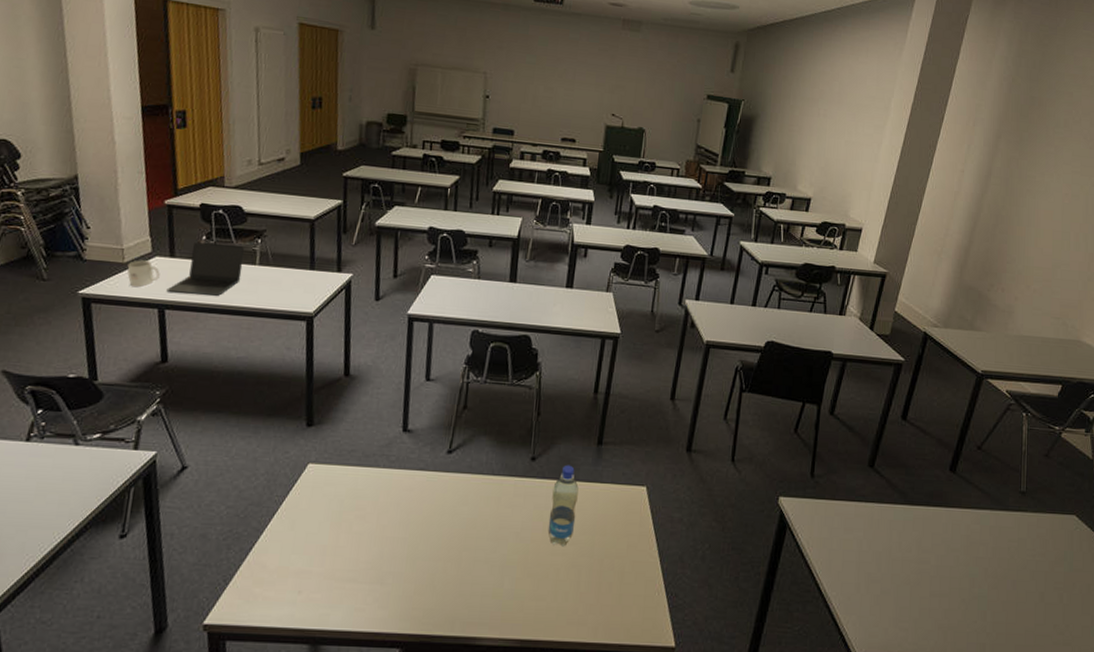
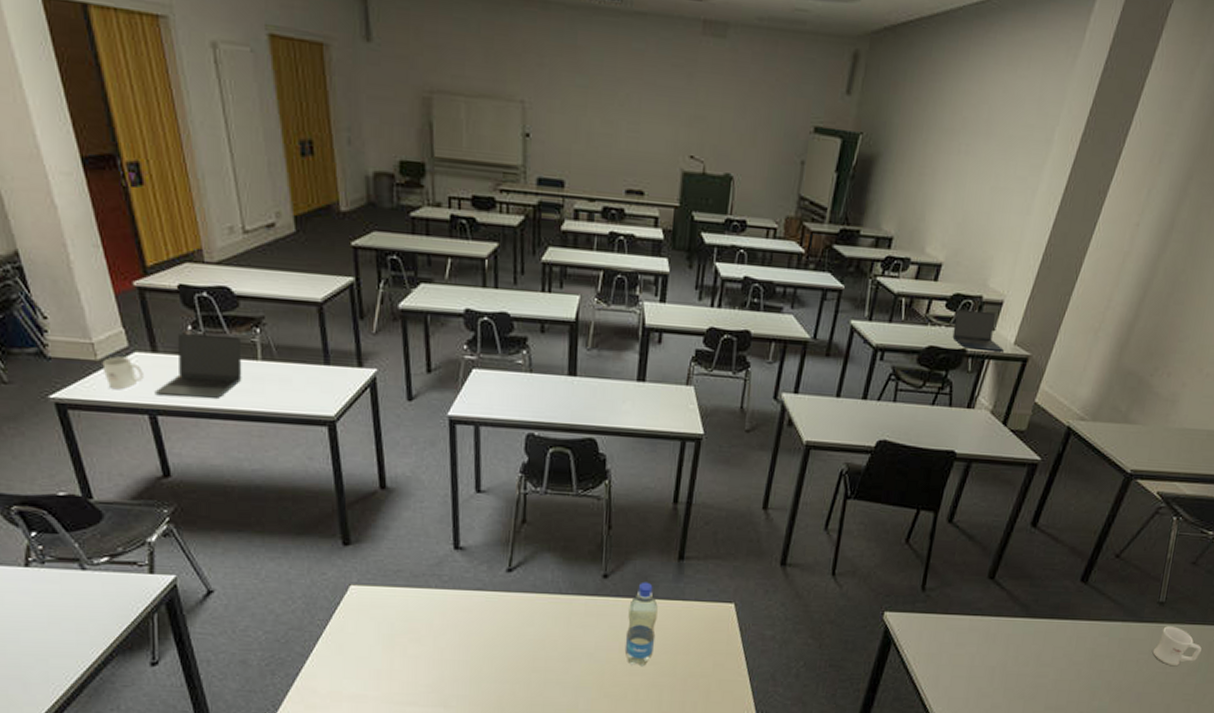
laptop: none [823,234,866,270] -> present [952,309,1004,353]
mug: none [1021,515,1066,554] -> present [1152,626,1203,665]

